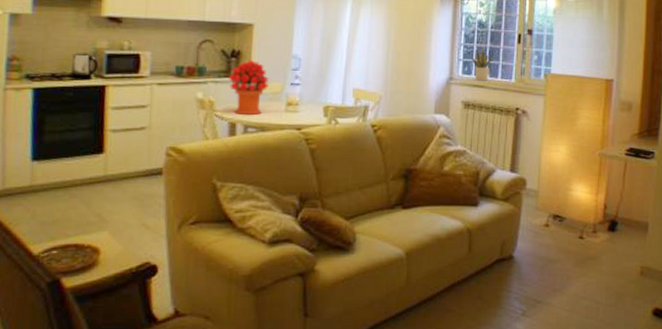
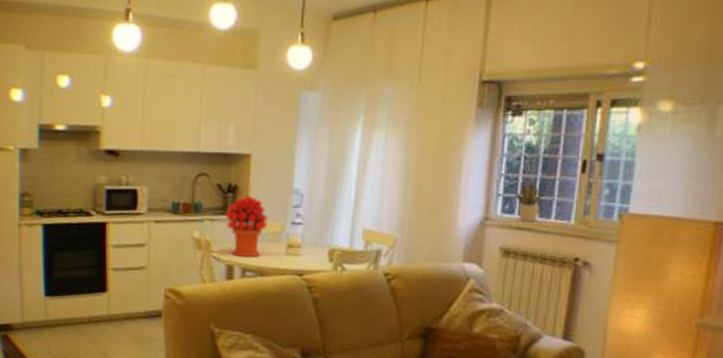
kettle: present [70,53,99,80] -> none [74,188,99,216]

